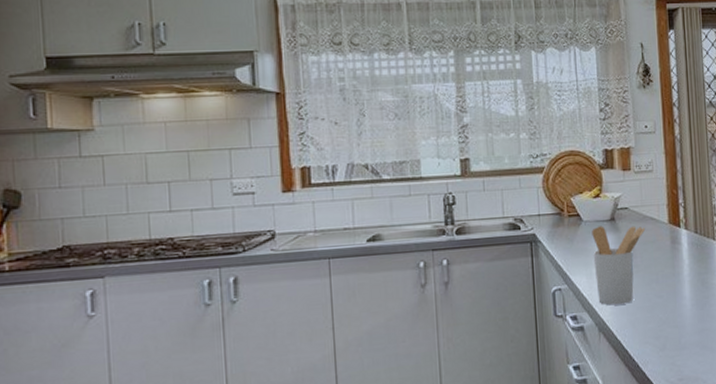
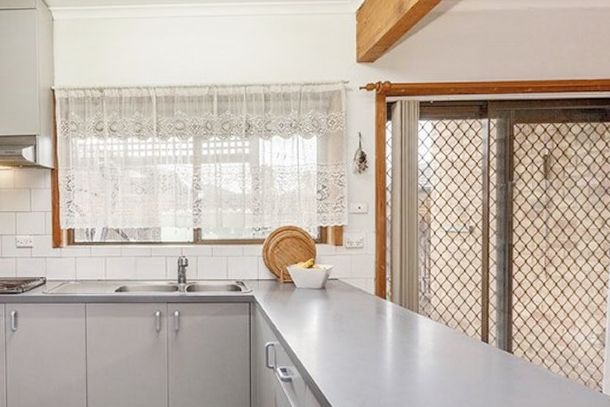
utensil holder: present [592,225,646,306] -> none [304,293,353,363]

